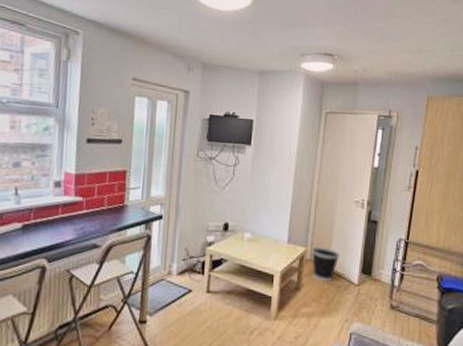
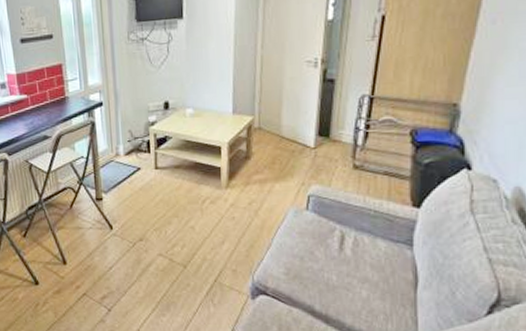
wastebasket: present [312,246,341,282] -> none [260,113,293,148]

